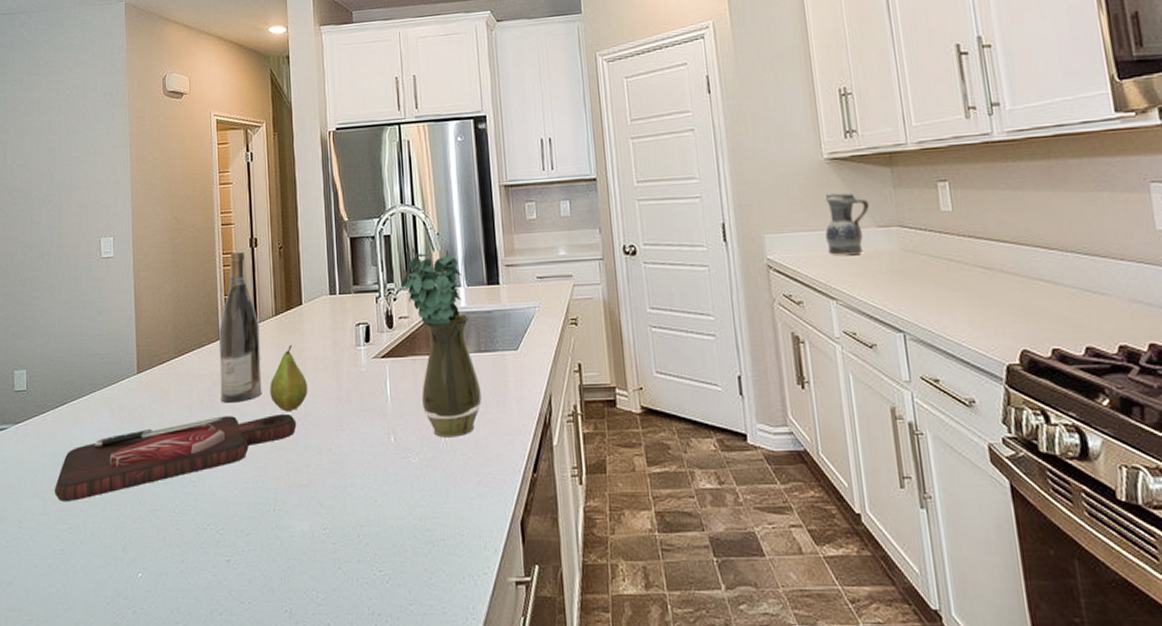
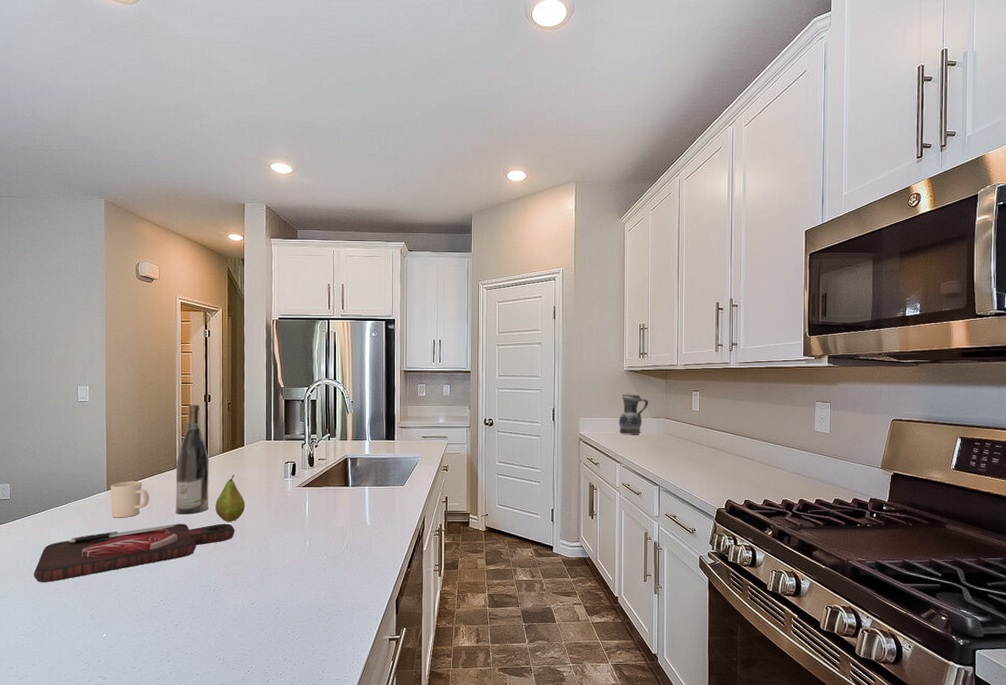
mug: none [141,360,188,411] -> present [110,481,149,518]
vase: present [401,248,482,438] -> none [322,410,375,543]

